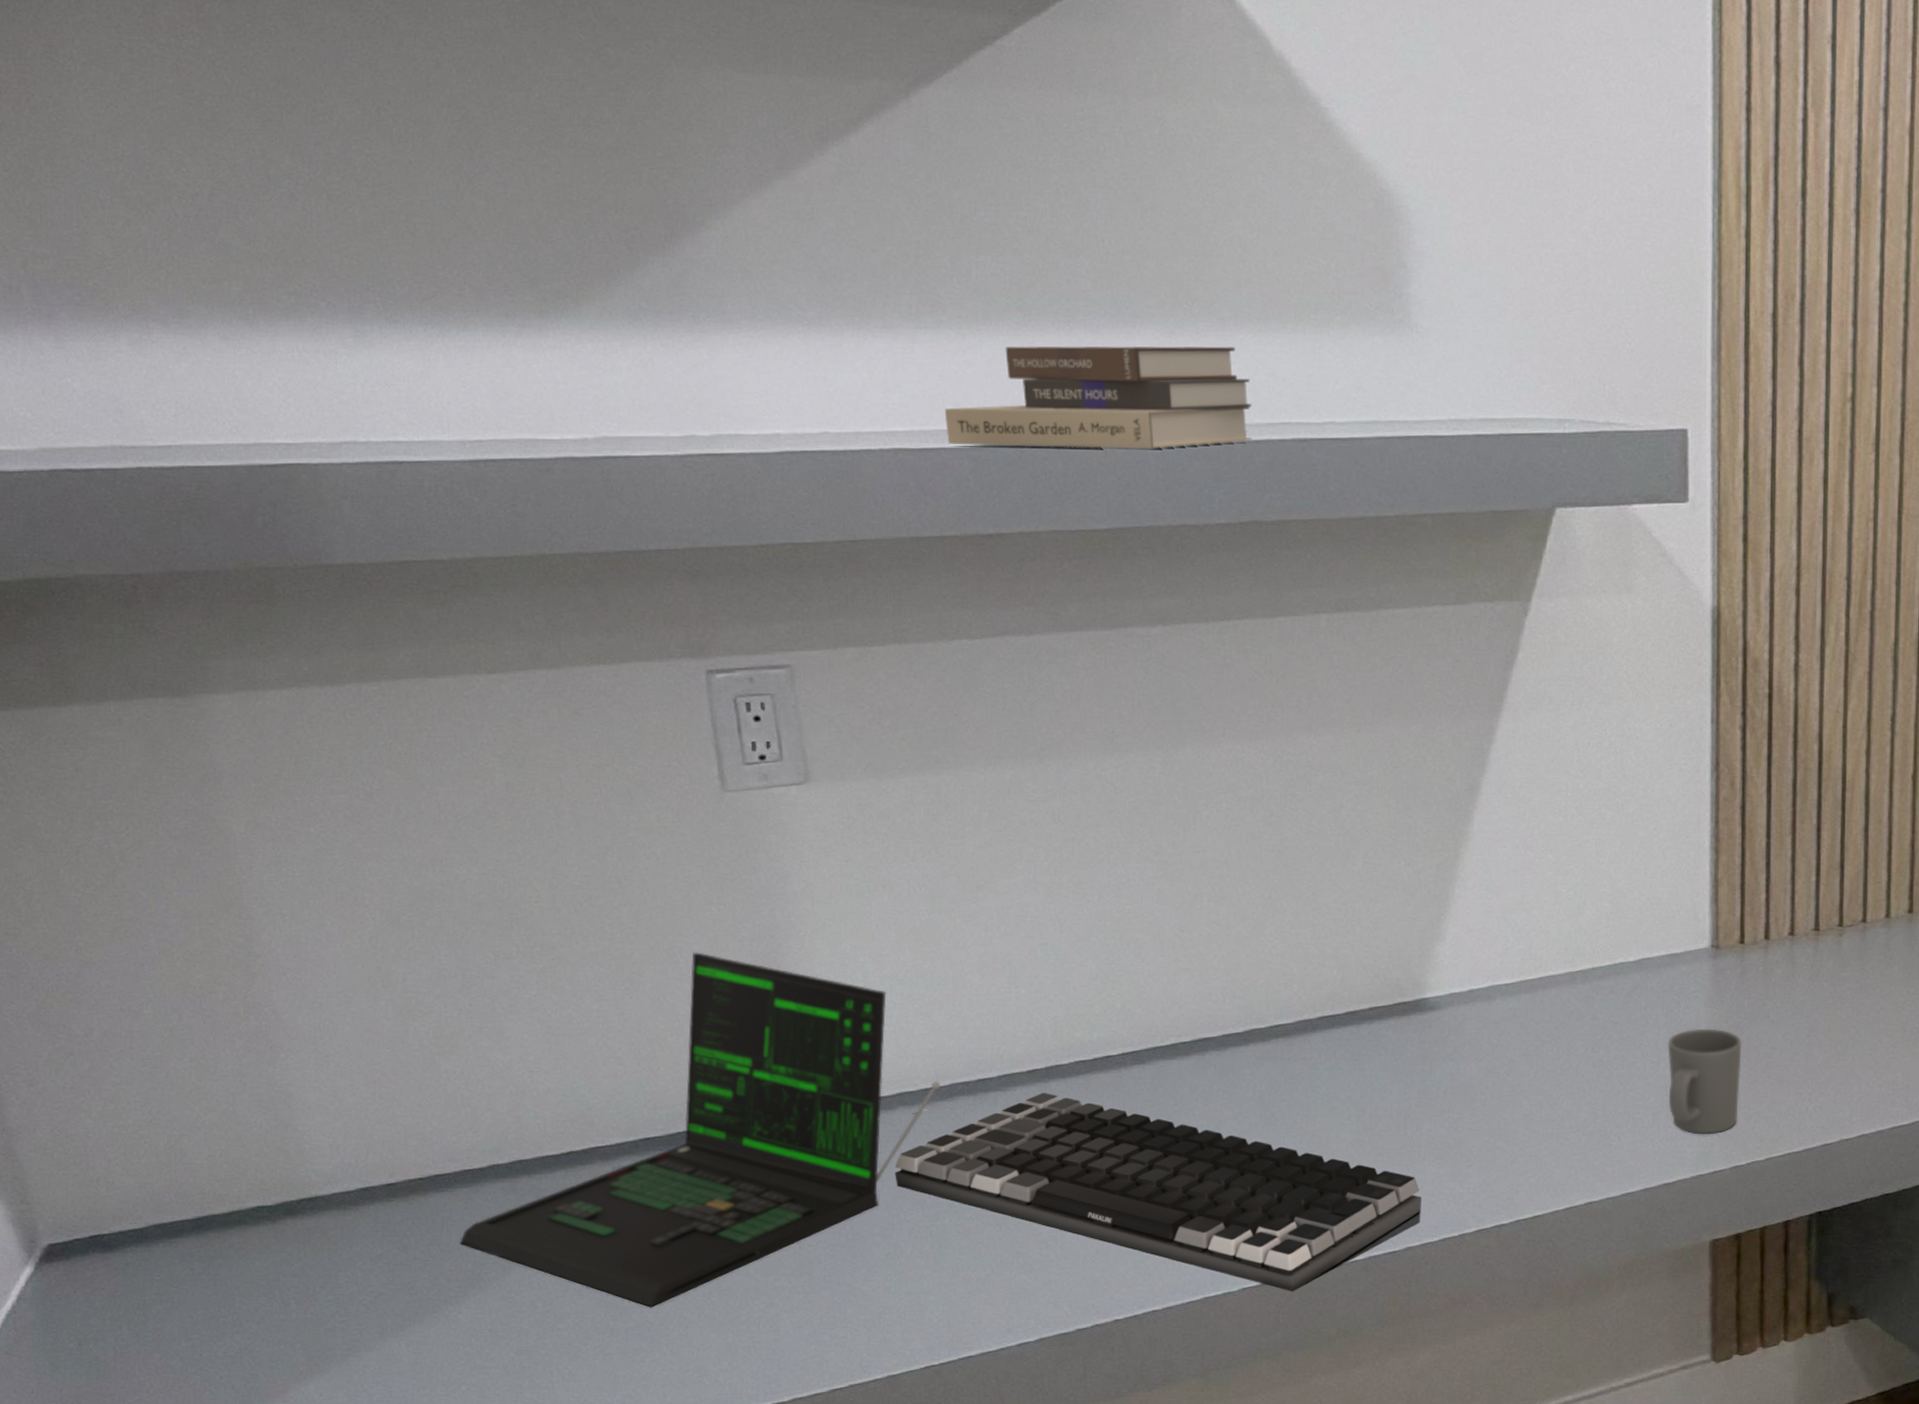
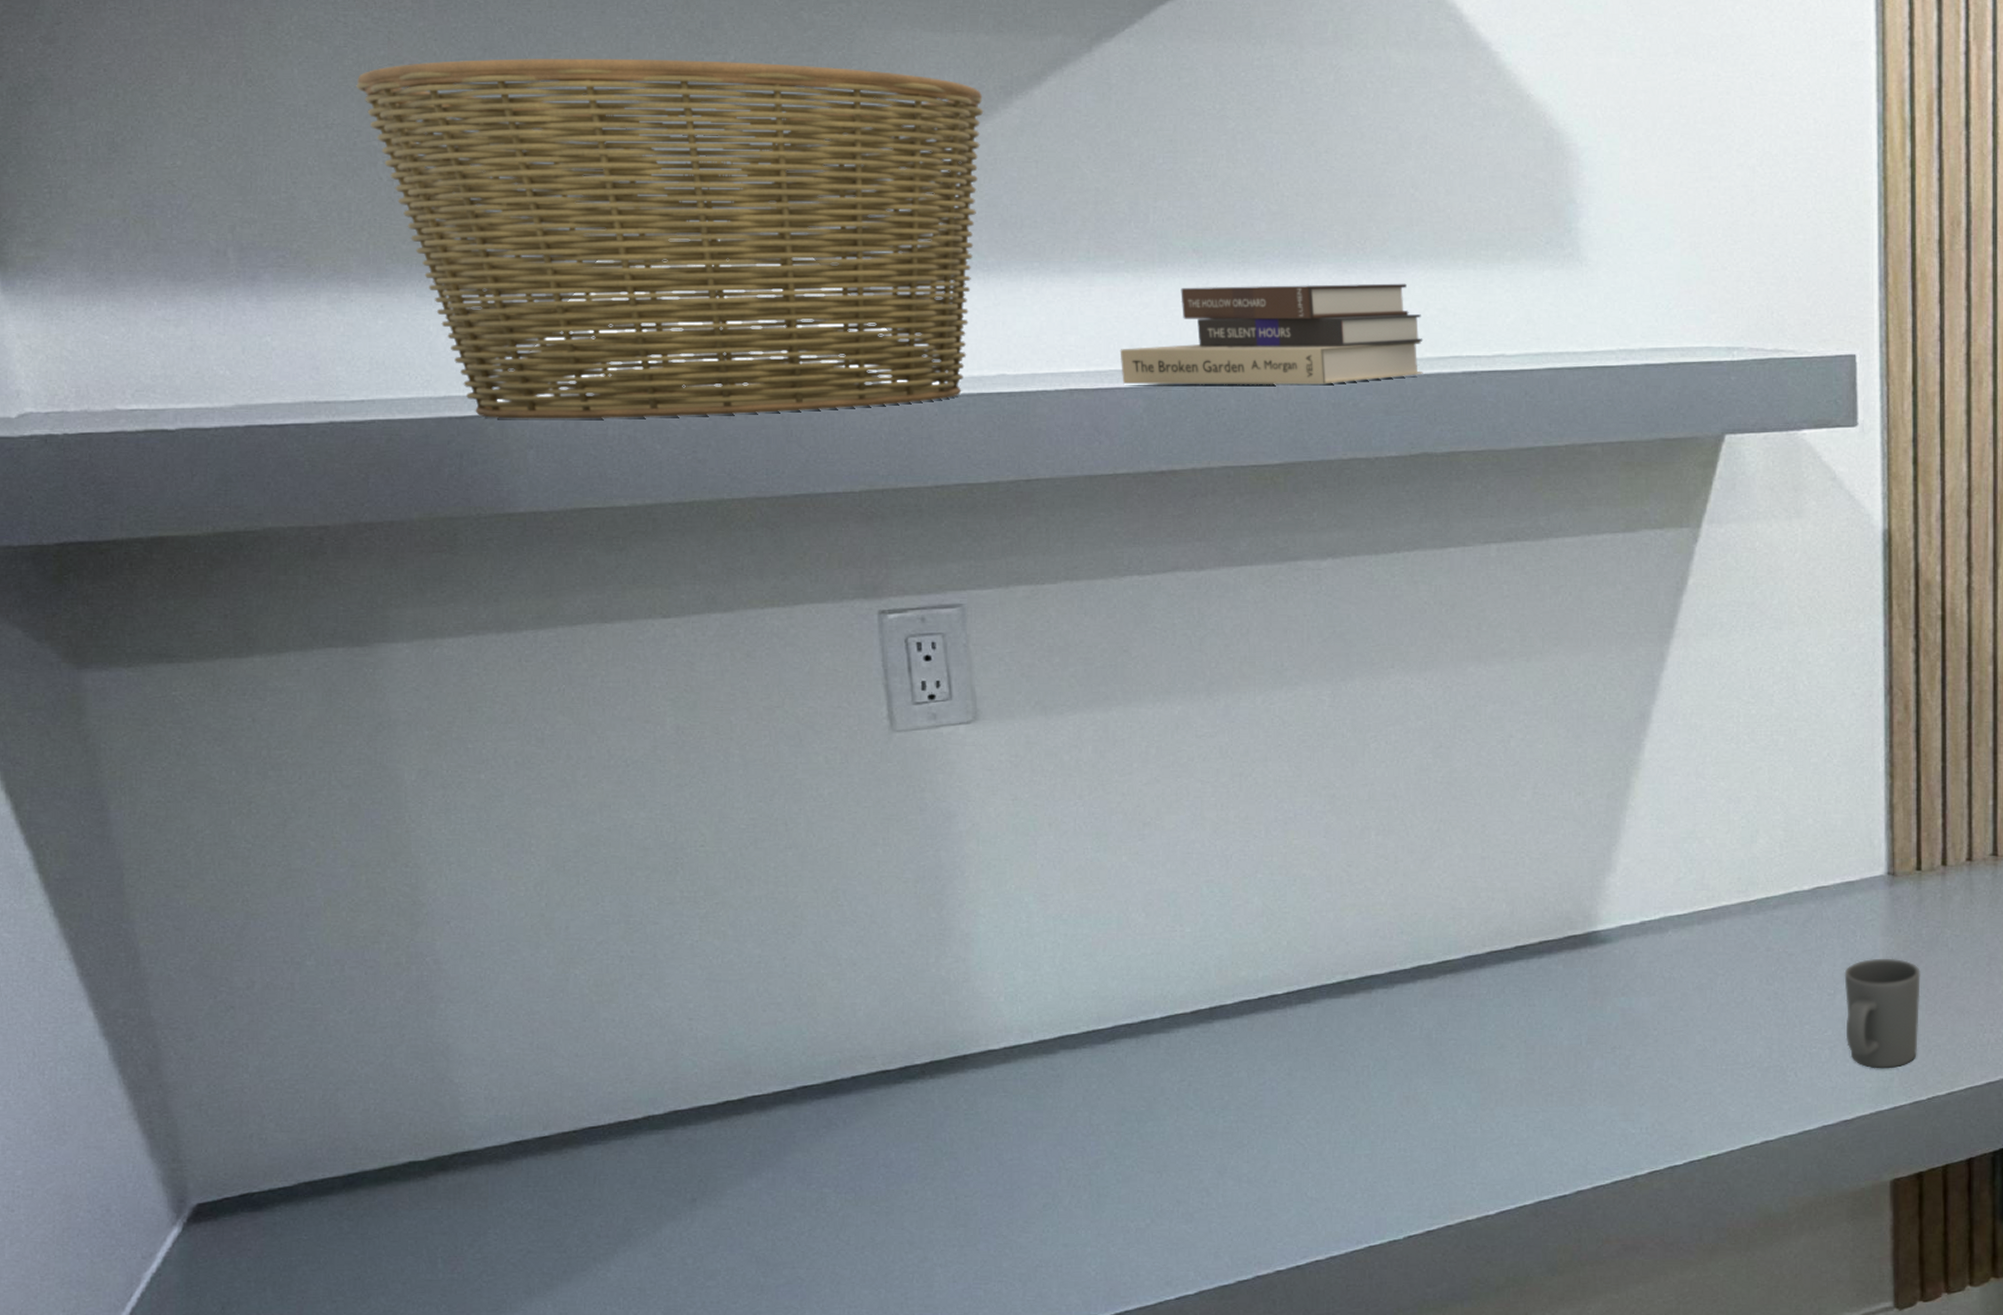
basket: none [145,90,800,470] -> present [356,58,984,419]
laptop: present [460,952,941,1308] -> none [612,894,1104,1264]
computer keyboard: present [895,1093,1421,1292] -> none [1054,1034,1592,1240]

